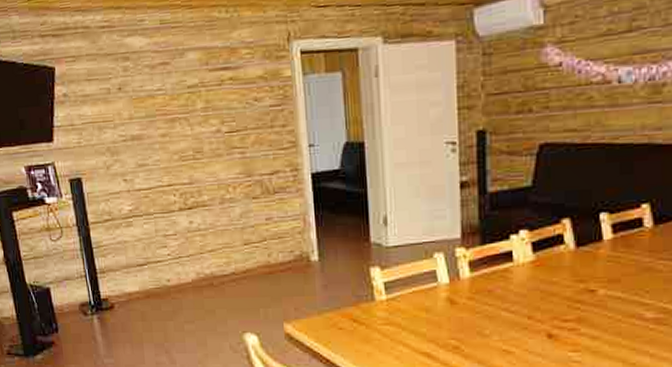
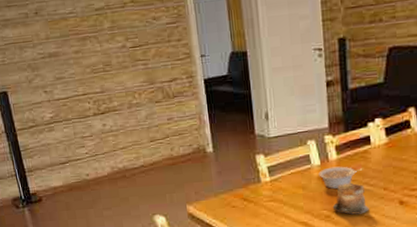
legume: none [447,286,502,315] -> present [318,166,363,190]
jar: none [462,307,509,347] -> present [332,183,369,215]

